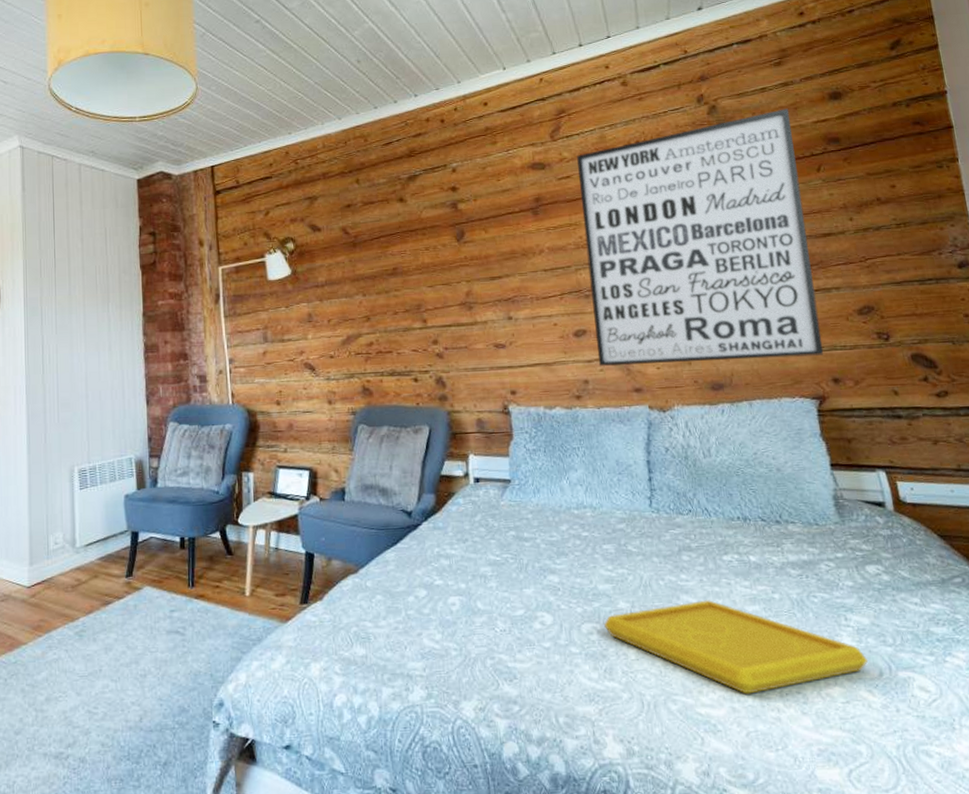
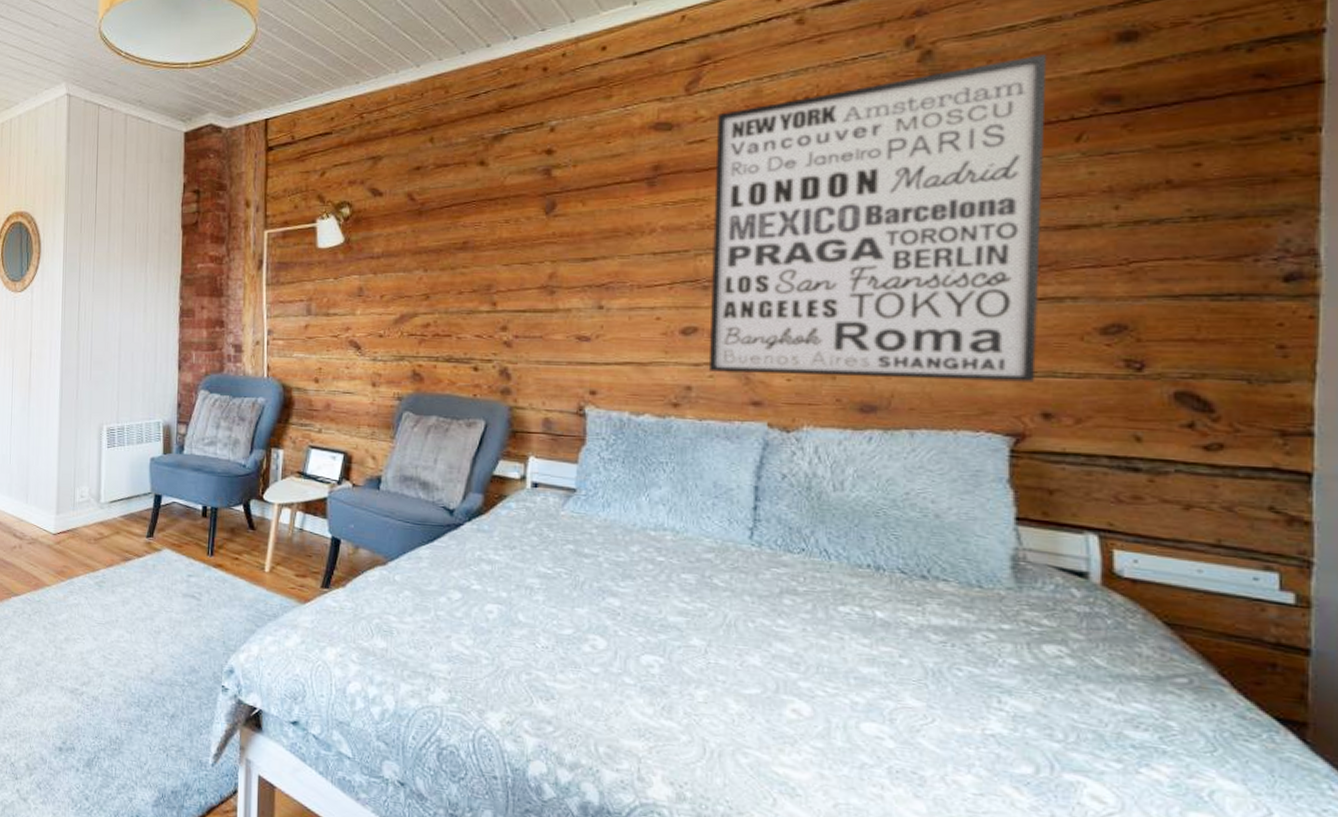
serving tray: present [604,600,868,694] -> none [670,650,1021,765]

